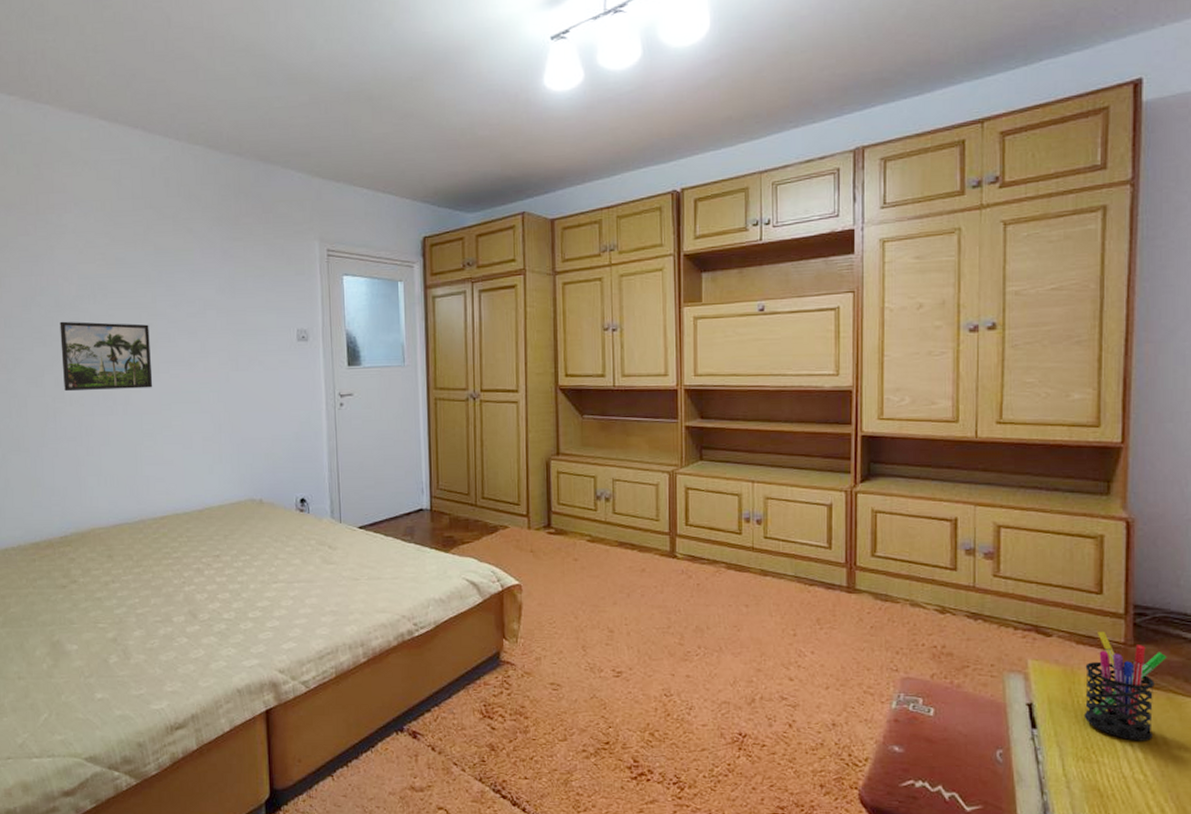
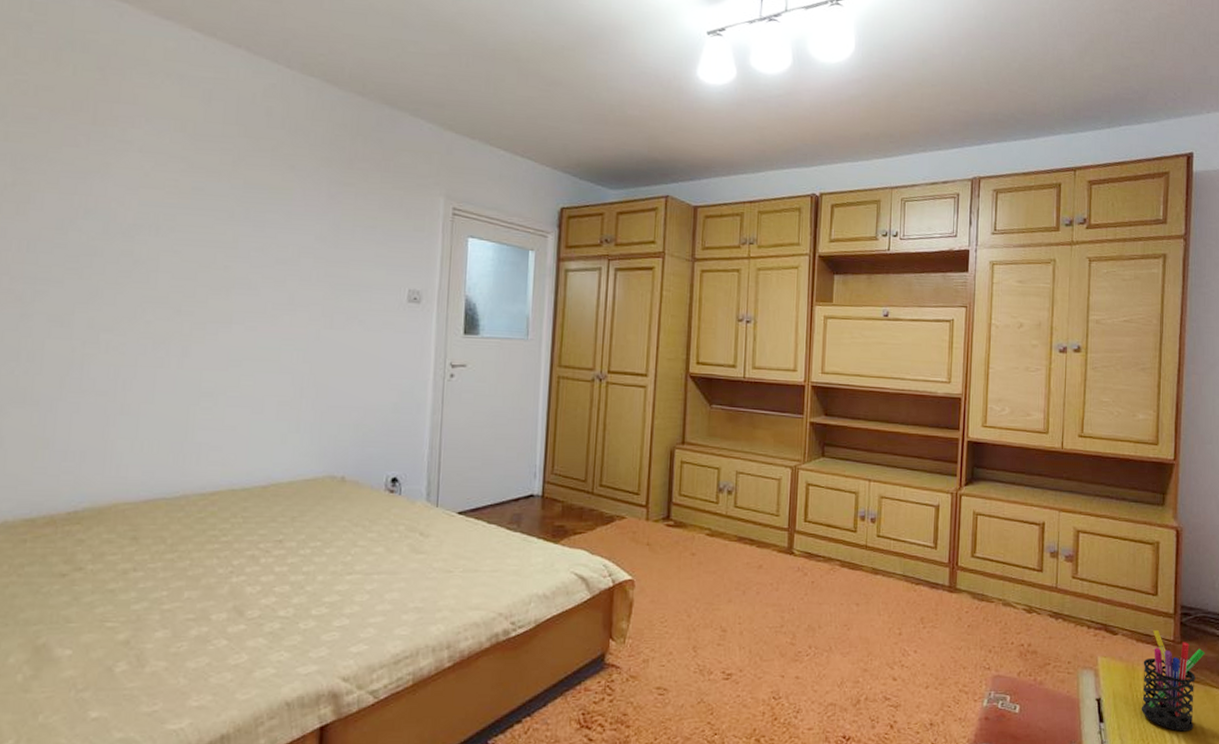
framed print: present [60,321,153,392] -> none [100,252,225,340]

